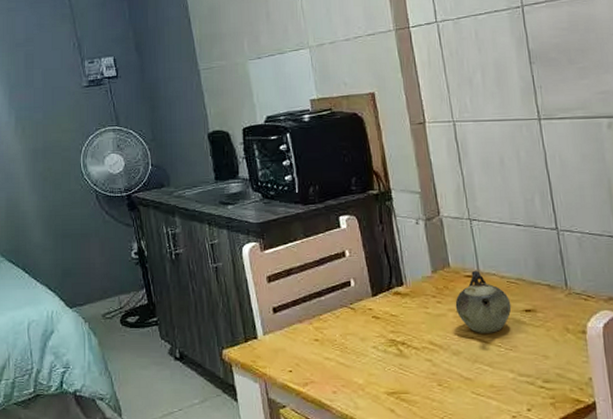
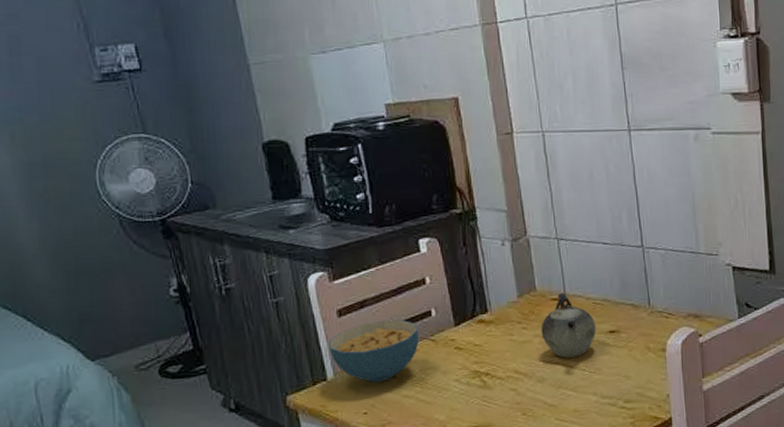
cereal bowl: none [260,287,339,344] -> present [329,319,419,383]

